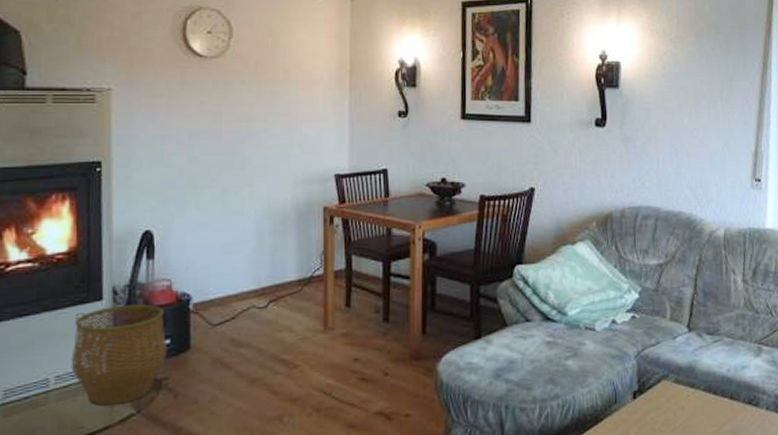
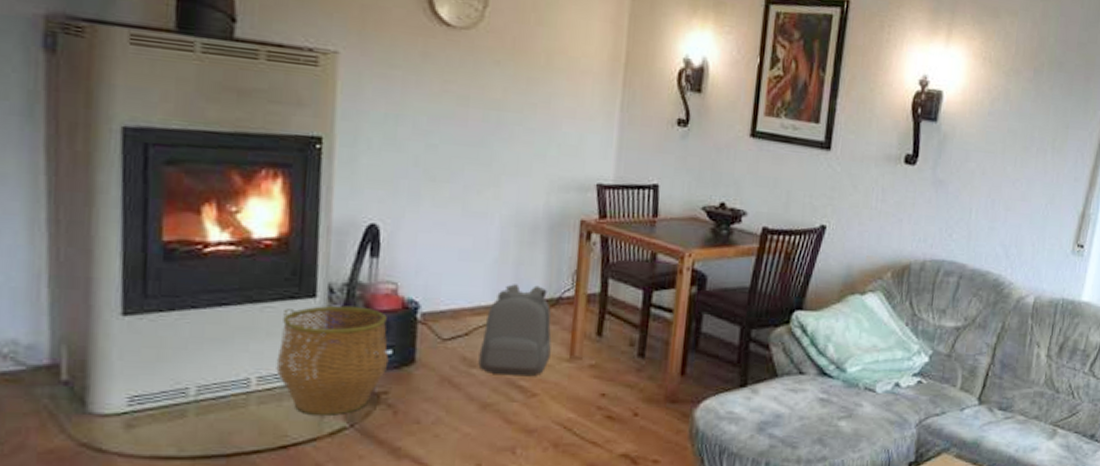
backpack: none [245,268,307,351] -> present [478,284,552,377]

